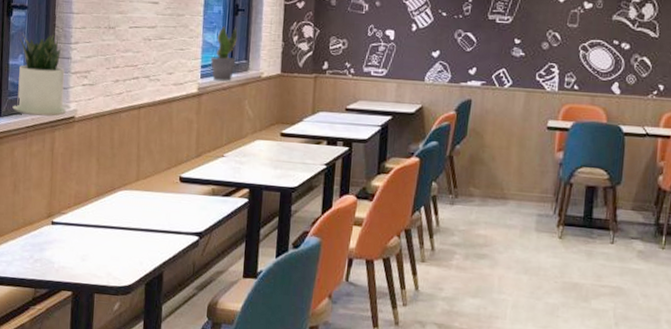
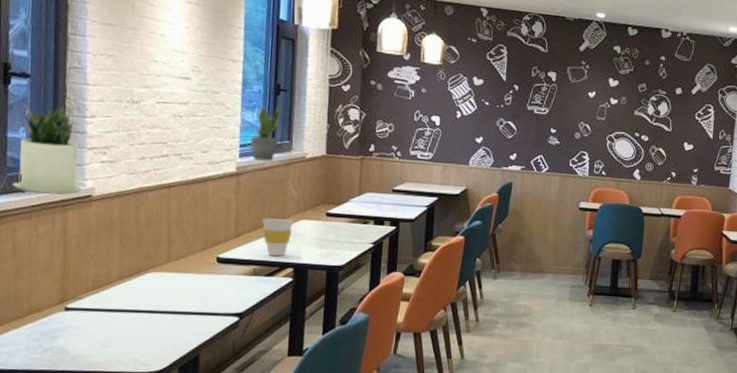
cup: none [221,138,249,177] -> present [262,218,293,257]

